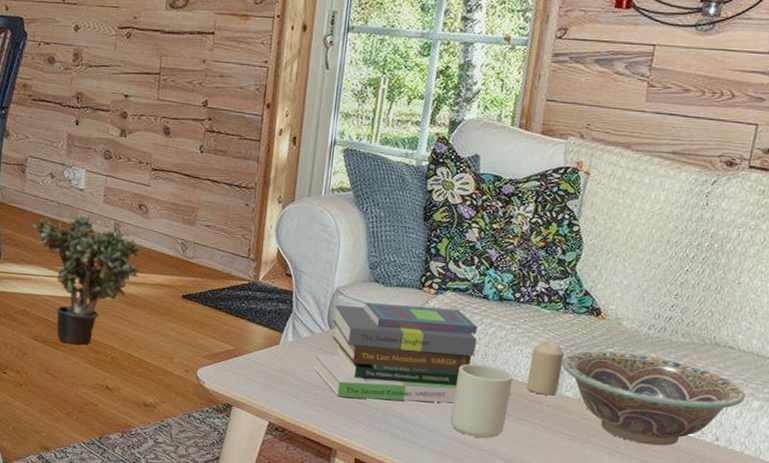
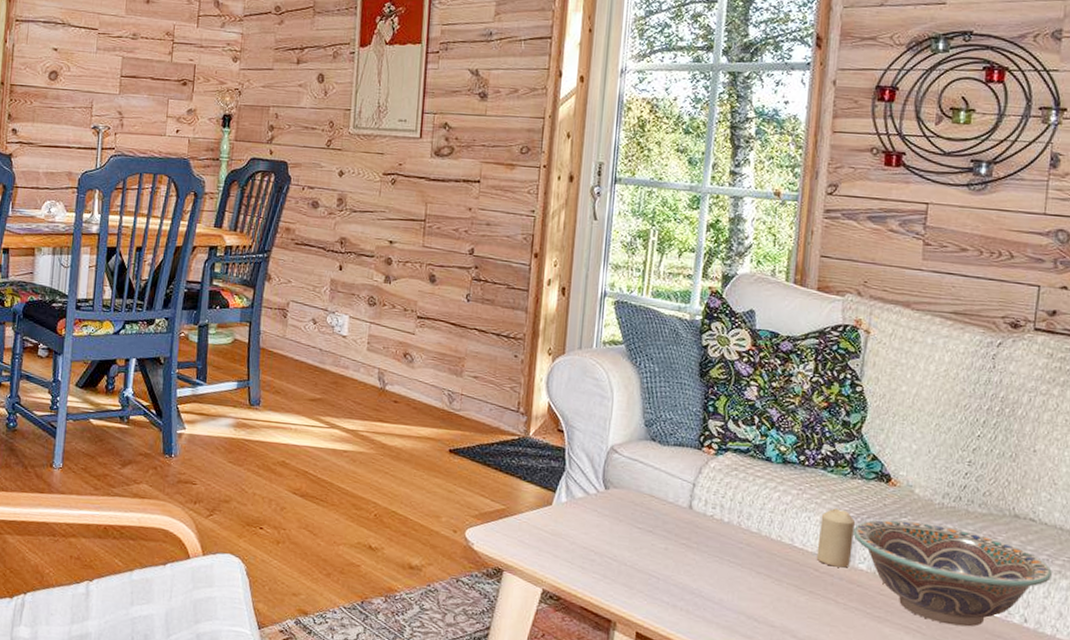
potted plant: present [32,215,142,345] -> none [292,363,407,500]
books: present [313,302,478,404] -> none [589,462,762,574]
cup: present [450,363,514,438] -> none [736,530,802,614]

